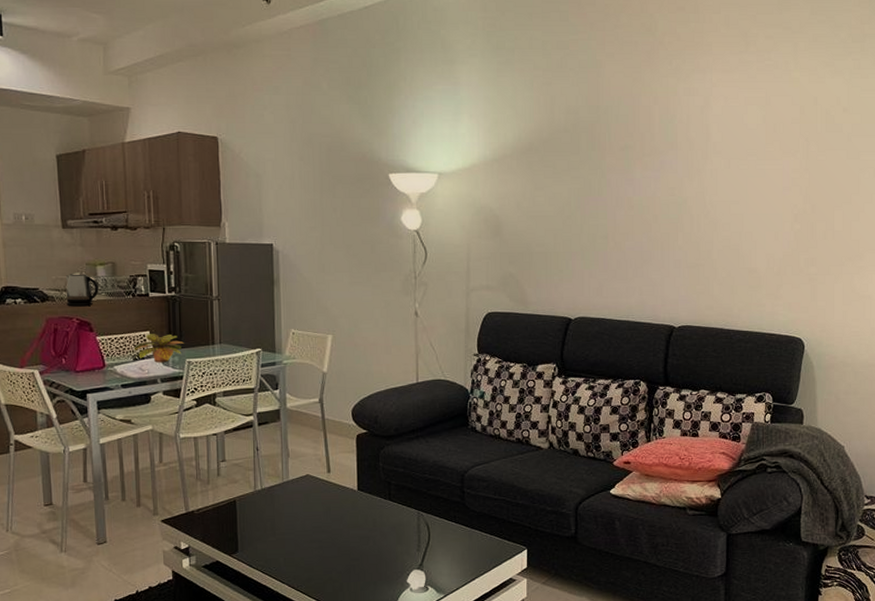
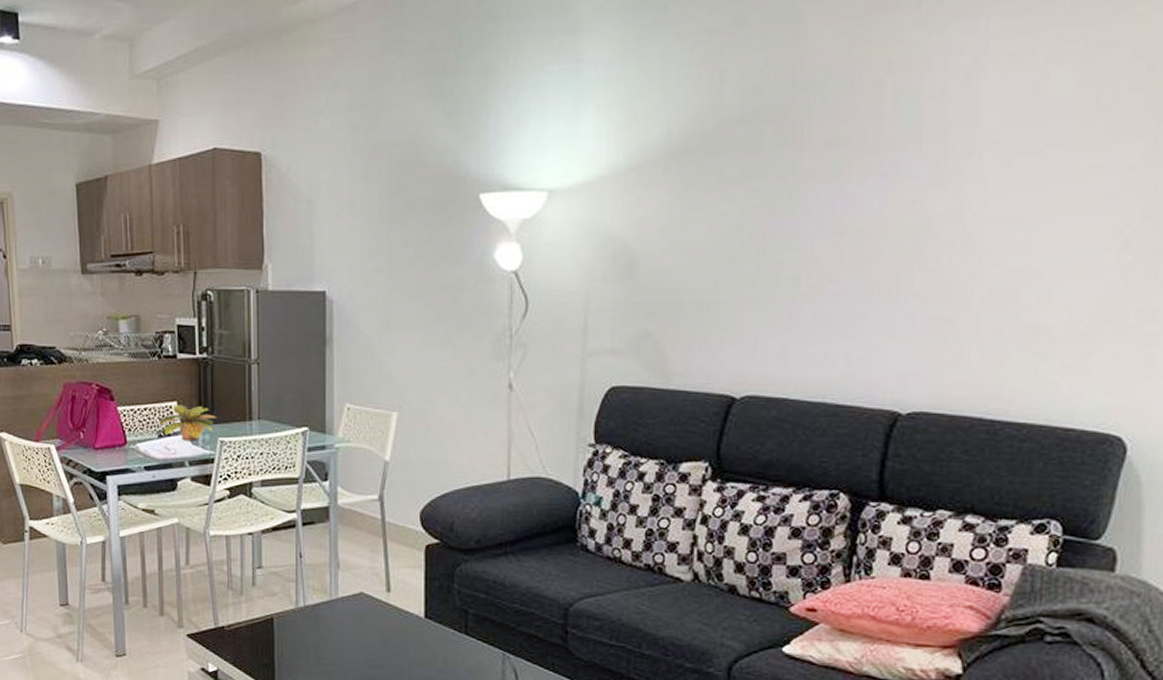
kettle: present [65,272,99,307] -> none [84,328,121,370]

